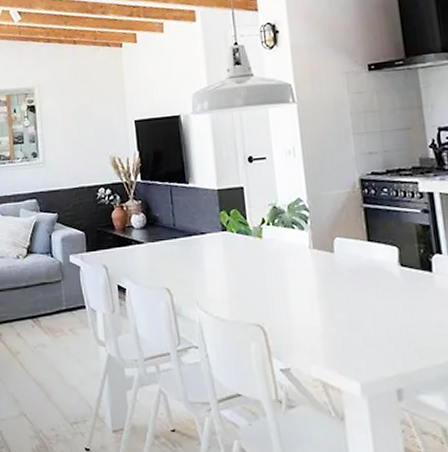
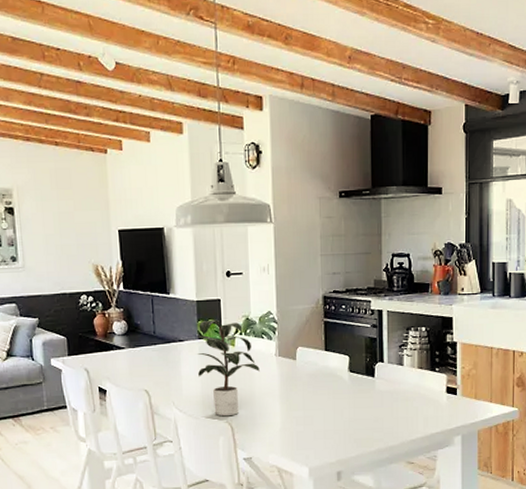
potted plant: none [219,209,293,319] -> present [196,319,260,417]

